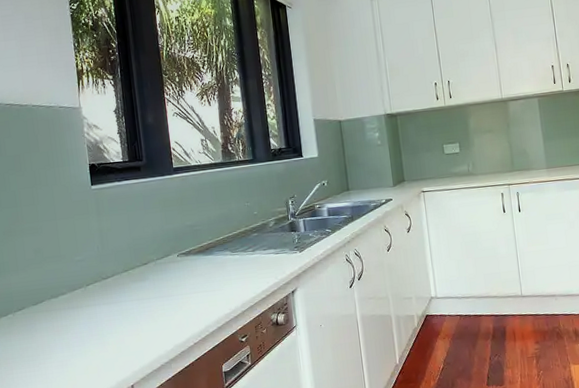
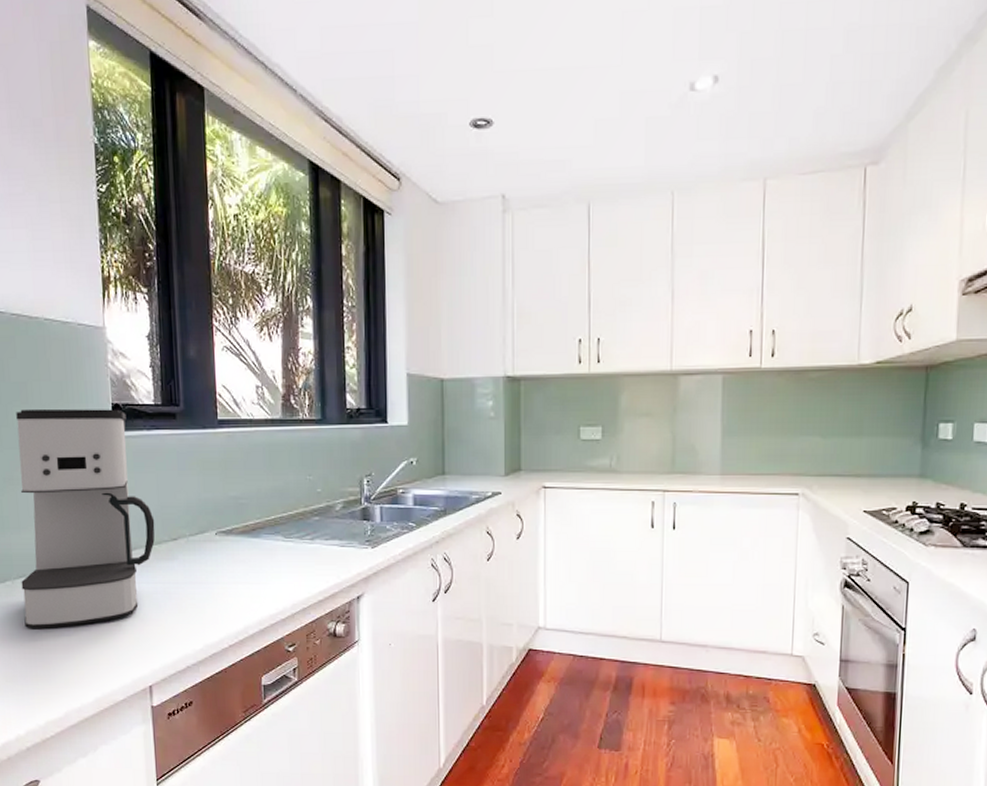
coffee maker: none [12,168,129,351] -> present [16,408,155,628]

